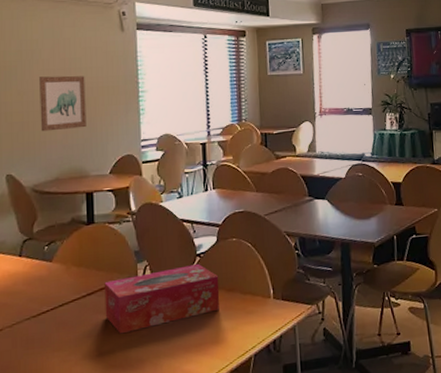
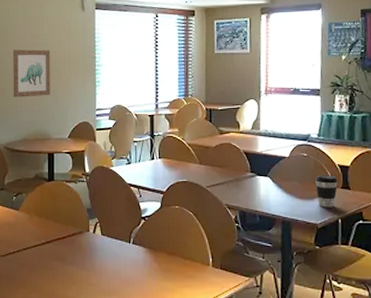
tissue box: present [104,264,220,334] -> none [61,226,162,281]
coffee cup: none [371,193,392,226] -> present [315,175,339,208]

